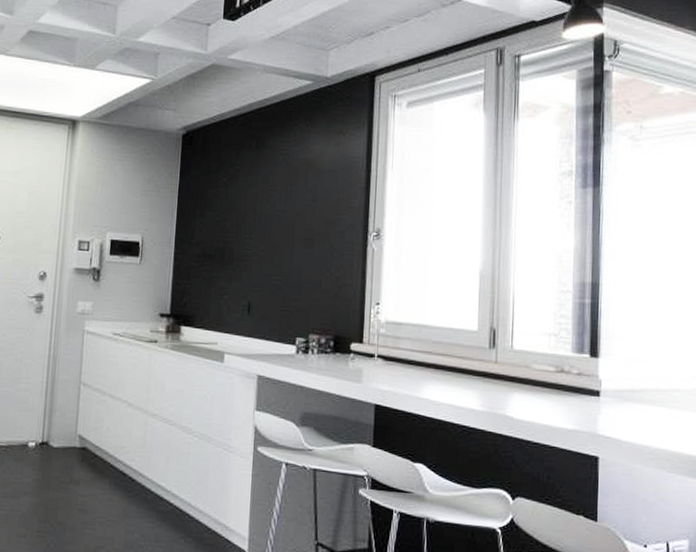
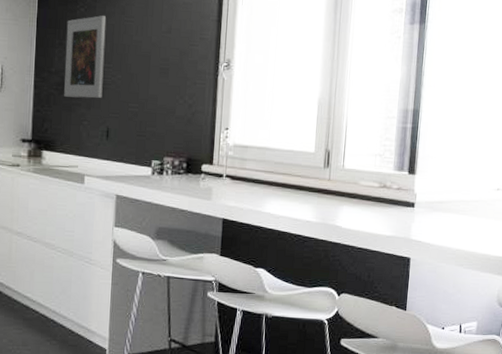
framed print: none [204,185,249,271] -> present [64,15,107,98]

